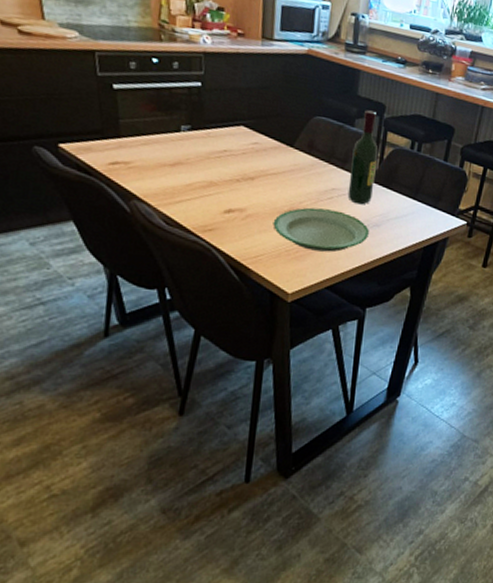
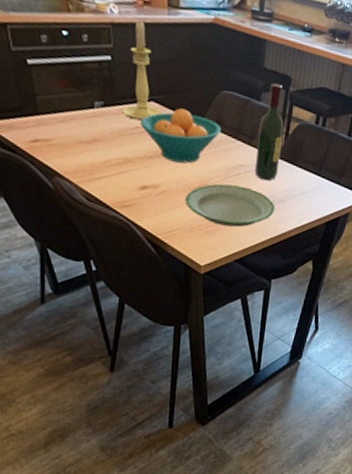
candle holder: none [210,50,252,145] -> present [123,20,162,121]
fruit bowl: none [228,132,313,187] -> present [140,108,221,164]

